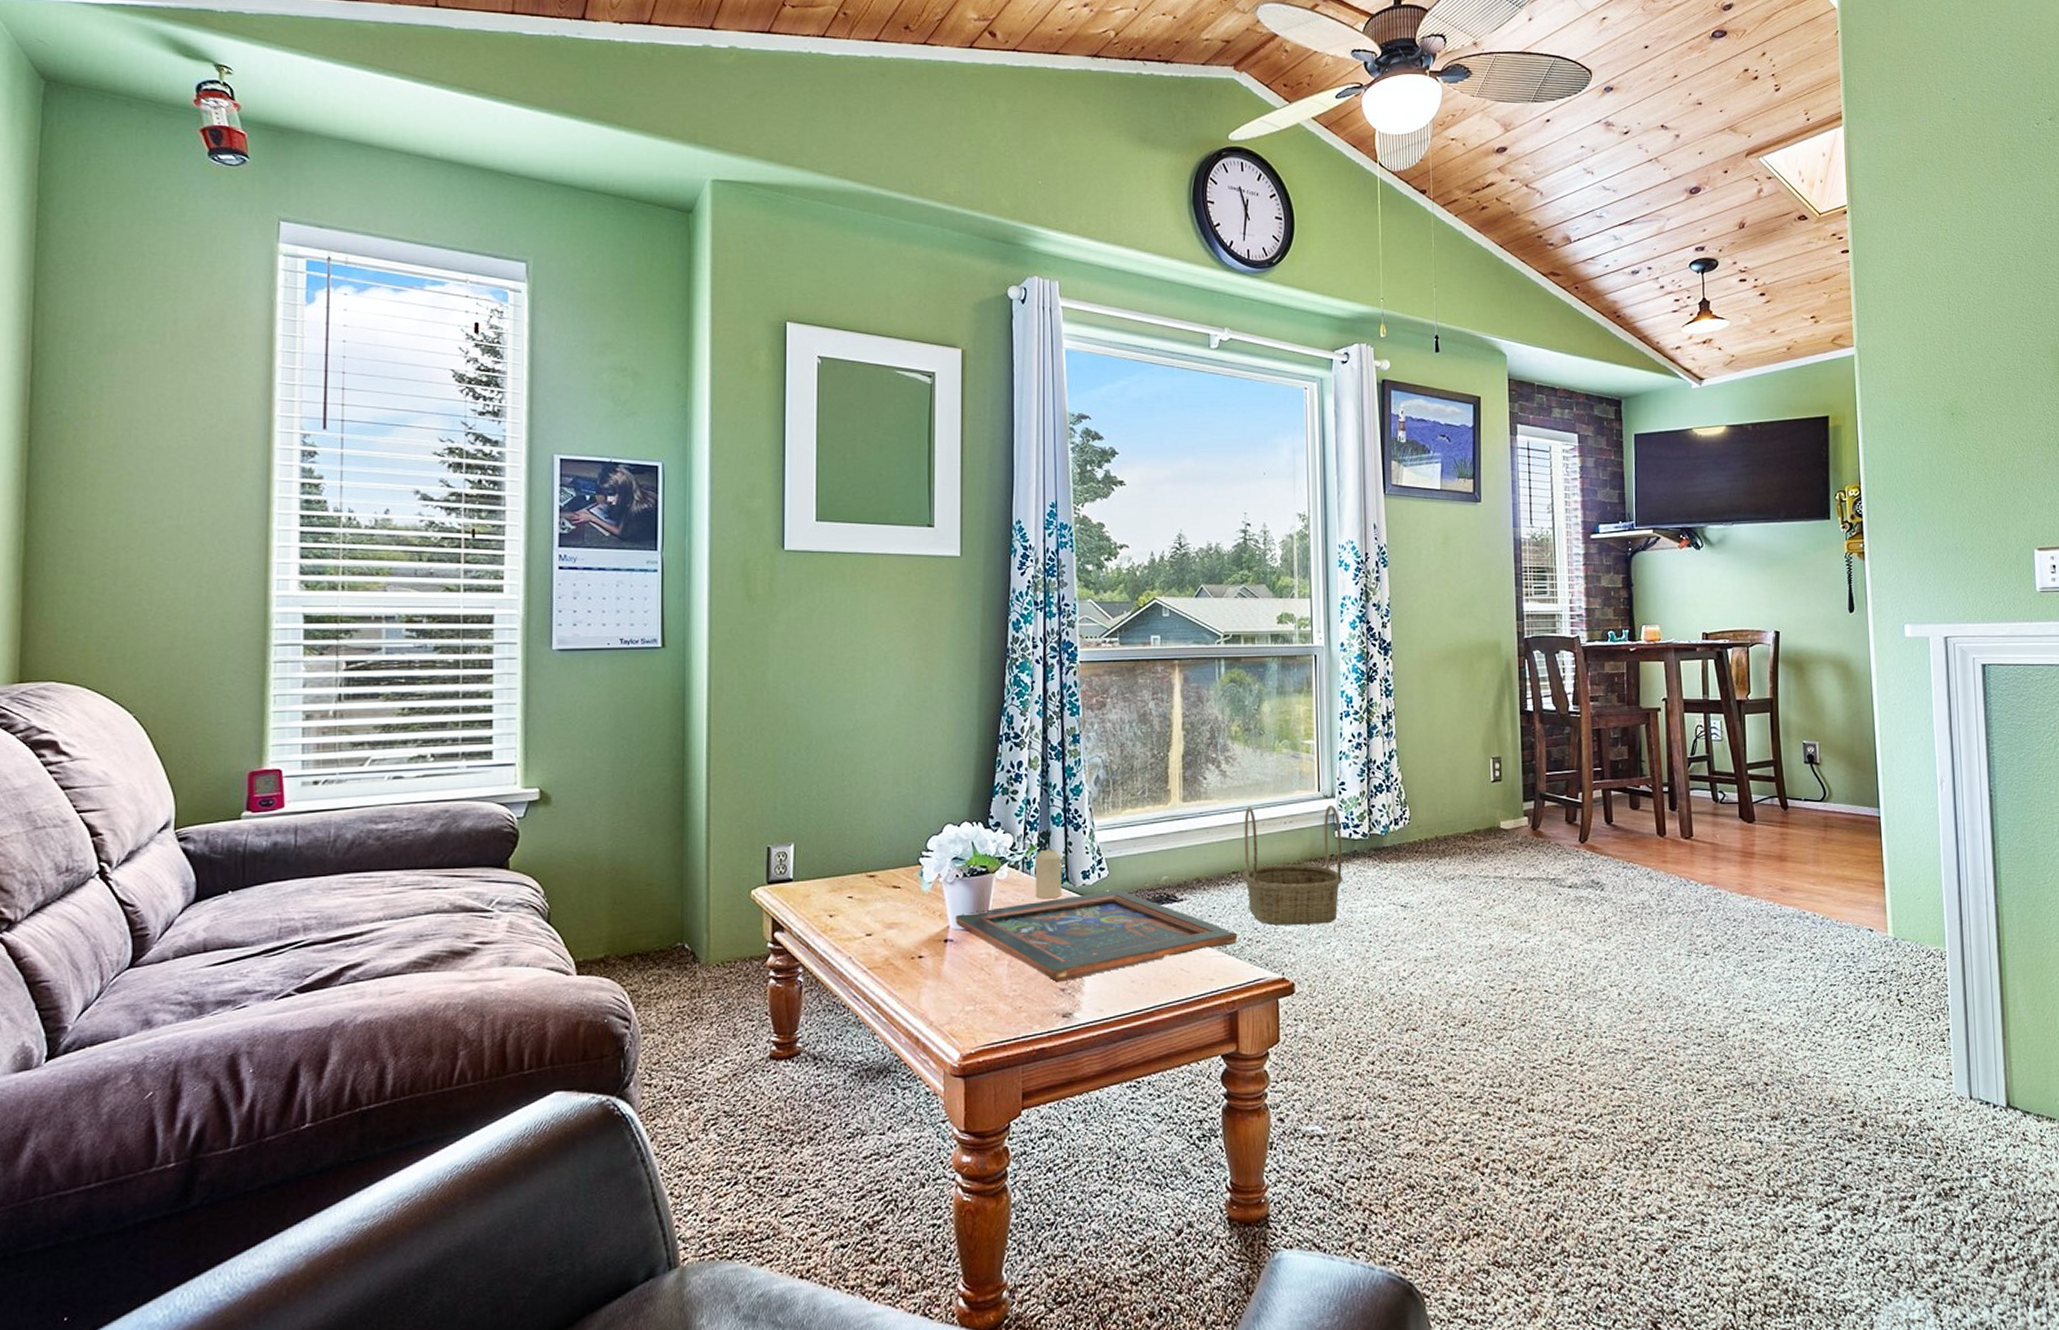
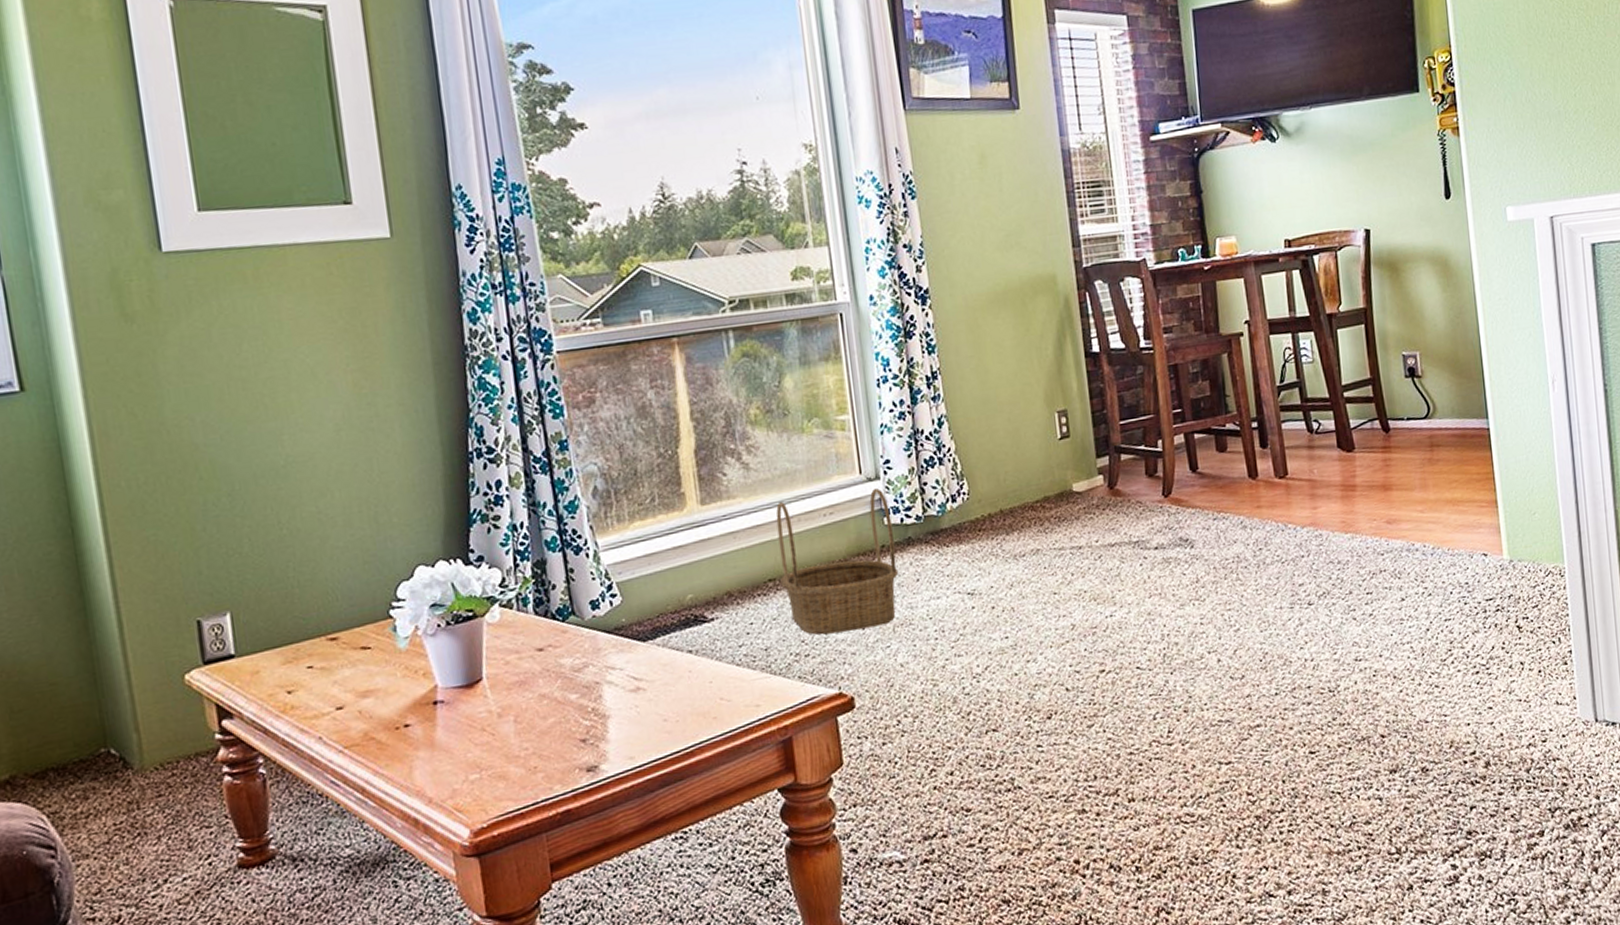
religious icon: present [954,889,1238,982] -> none [442,616,783,733]
candle: present [1035,849,1062,899] -> none [530,579,569,640]

